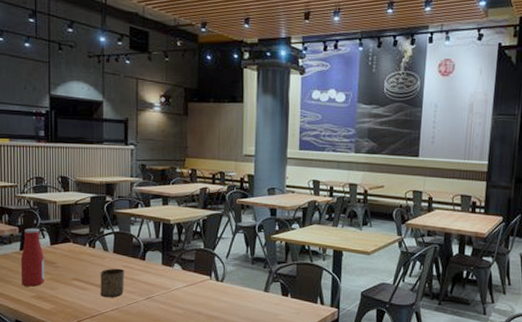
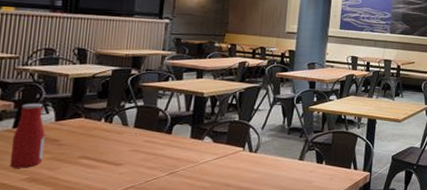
cup: present [100,268,125,297] -> none [113,143,147,175]

